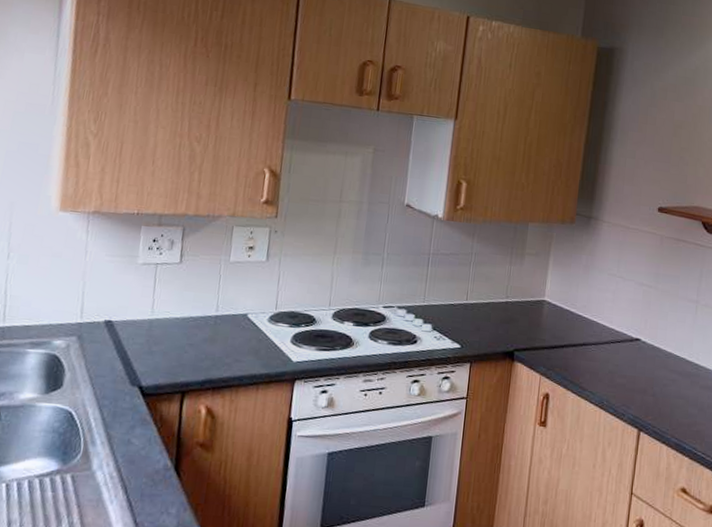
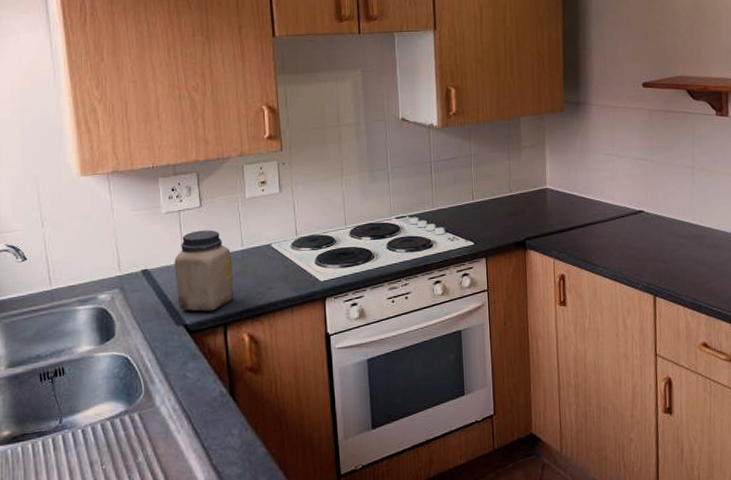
jar: none [137,287,204,376] -> present [174,230,234,312]

